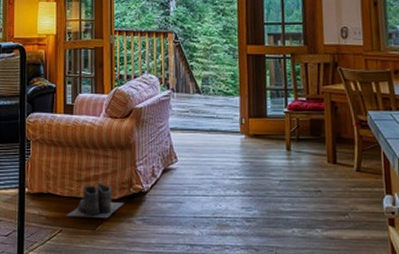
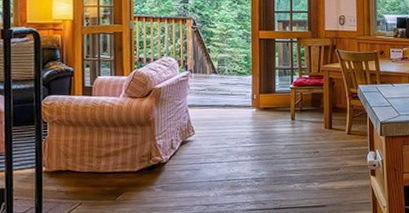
boots: present [66,181,124,219] -> none [86,156,144,191]

